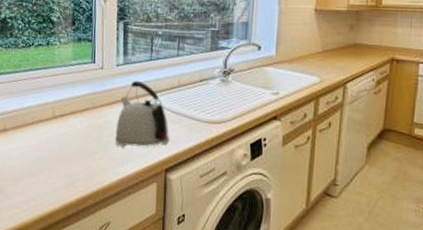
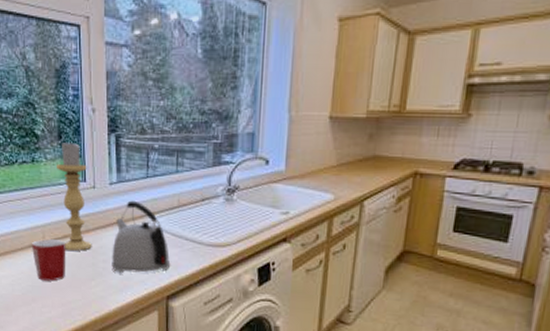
mug: none [41,115,74,154] -> present [31,239,66,281]
candle holder: none [69,27,98,126] -> present [57,141,92,251]

